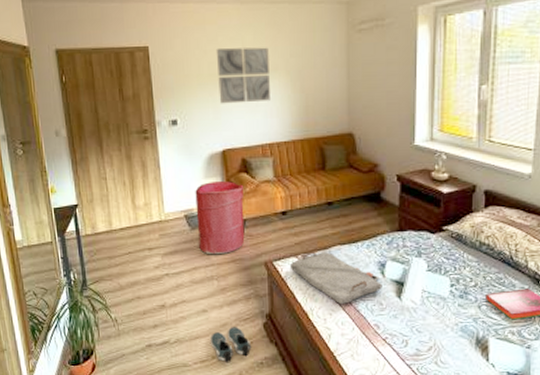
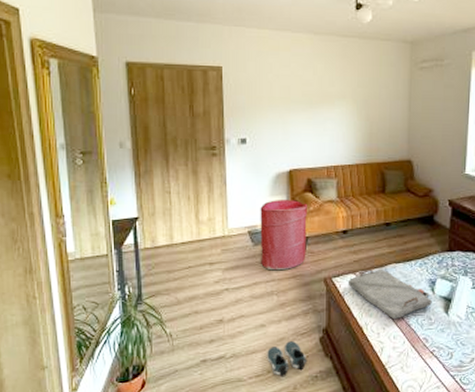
wall art: present [216,47,272,104] -> none [288,73,339,127]

